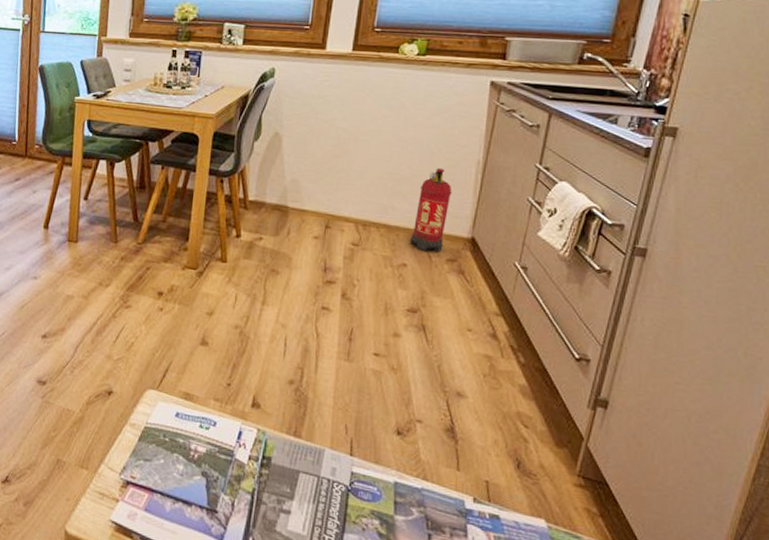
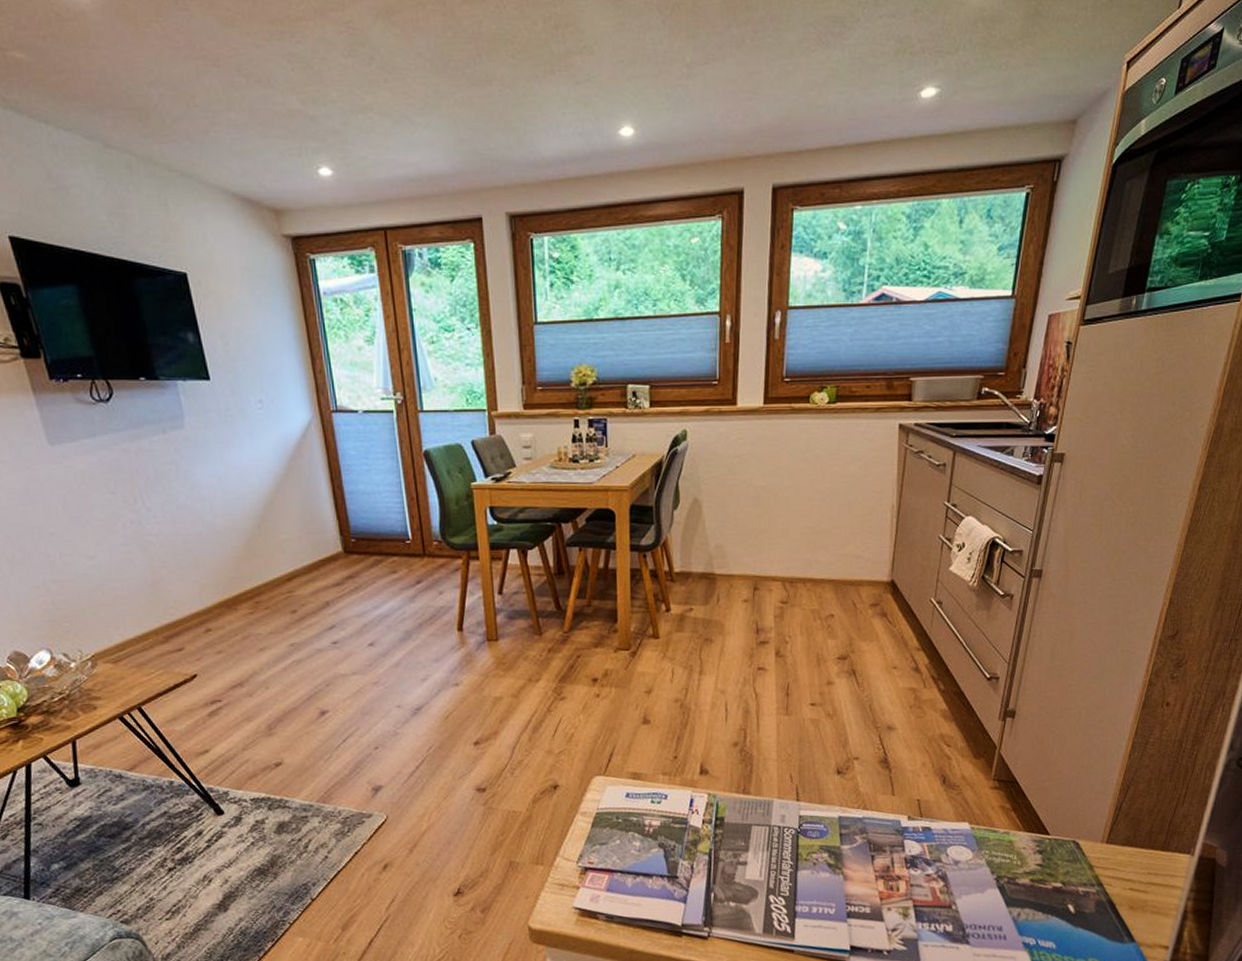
fire extinguisher: present [410,167,452,253] -> none [835,516,871,600]

